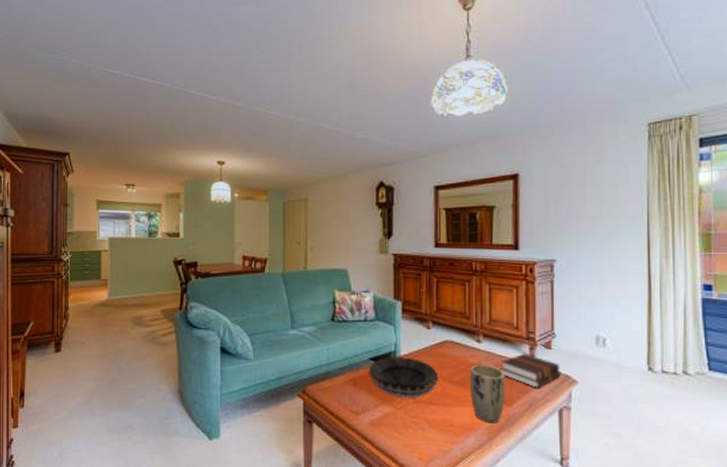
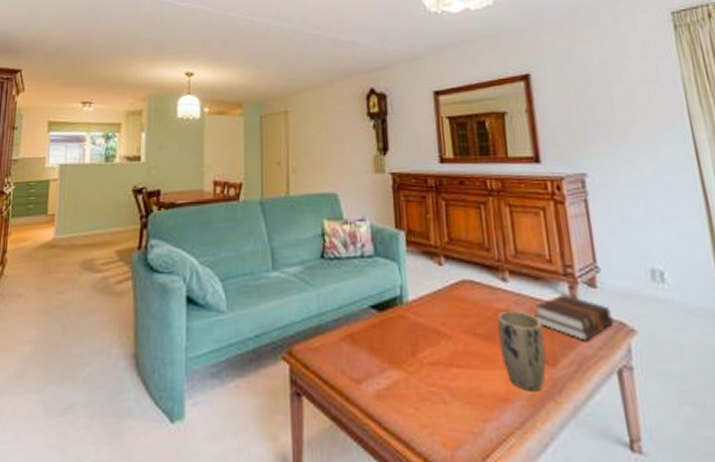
decorative bowl: present [368,356,440,399] -> none [369,302,460,360]

